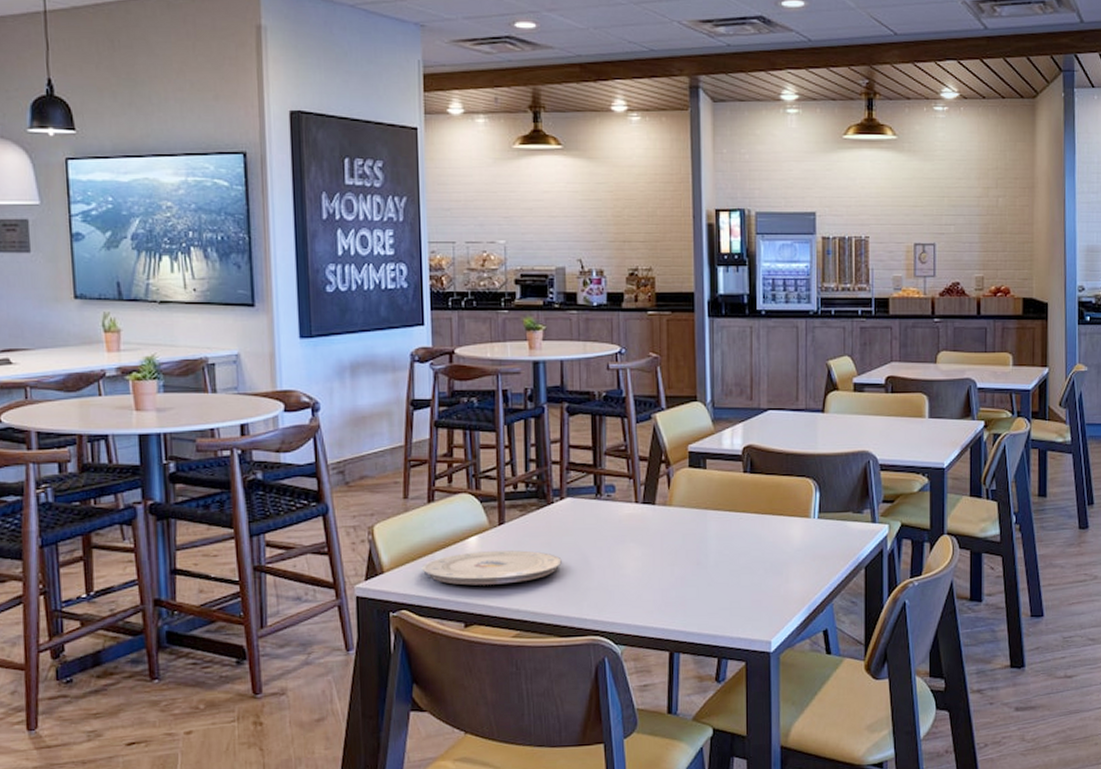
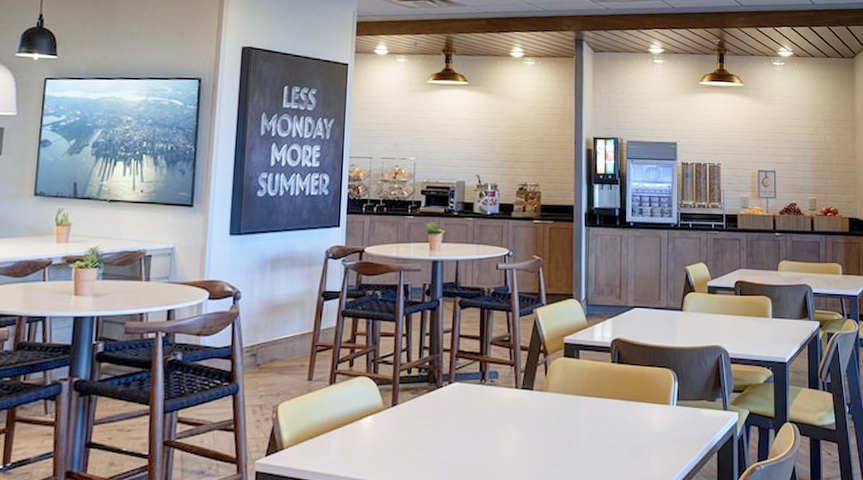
plate: present [421,550,562,586] -> none [318,430,447,463]

